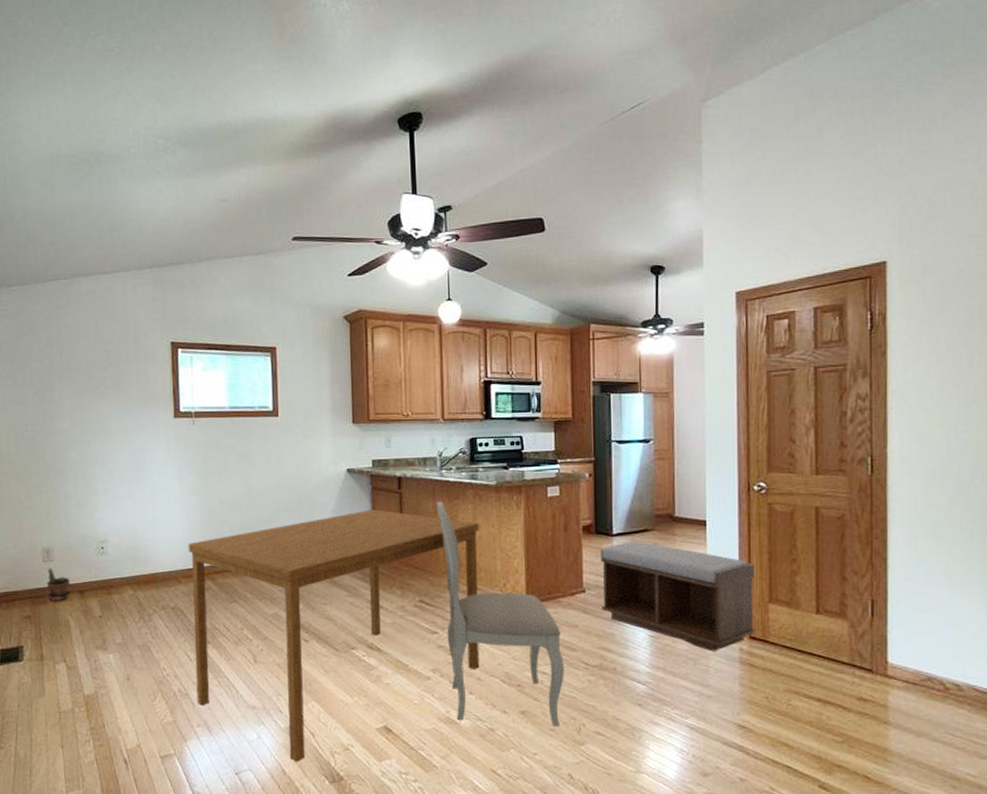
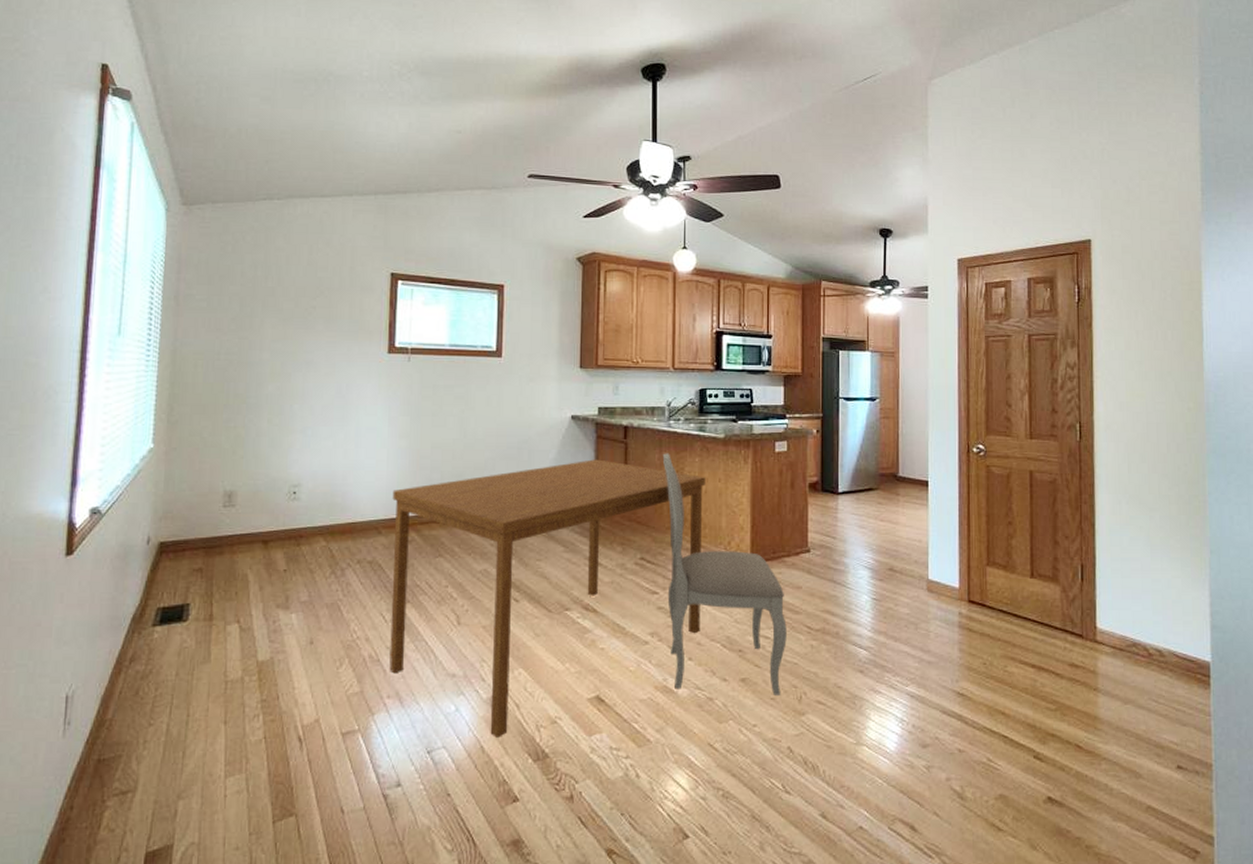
potted plant: present [46,568,70,602] -> none [224,514,253,553]
bench: present [600,541,755,651] -> none [826,500,974,615]

